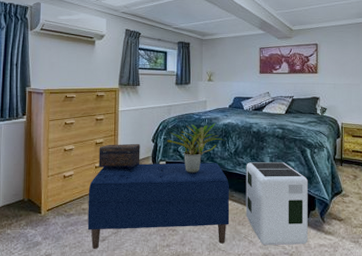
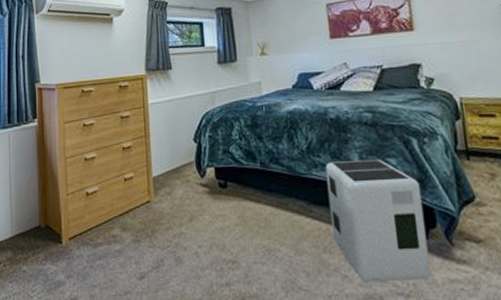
bench: present [87,163,230,250] -> none [118,166,311,291]
decorative box: present [98,143,140,168] -> none [127,145,181,180]
potted plant: present [167,123,225,173] -> none [213,110,292,182]

